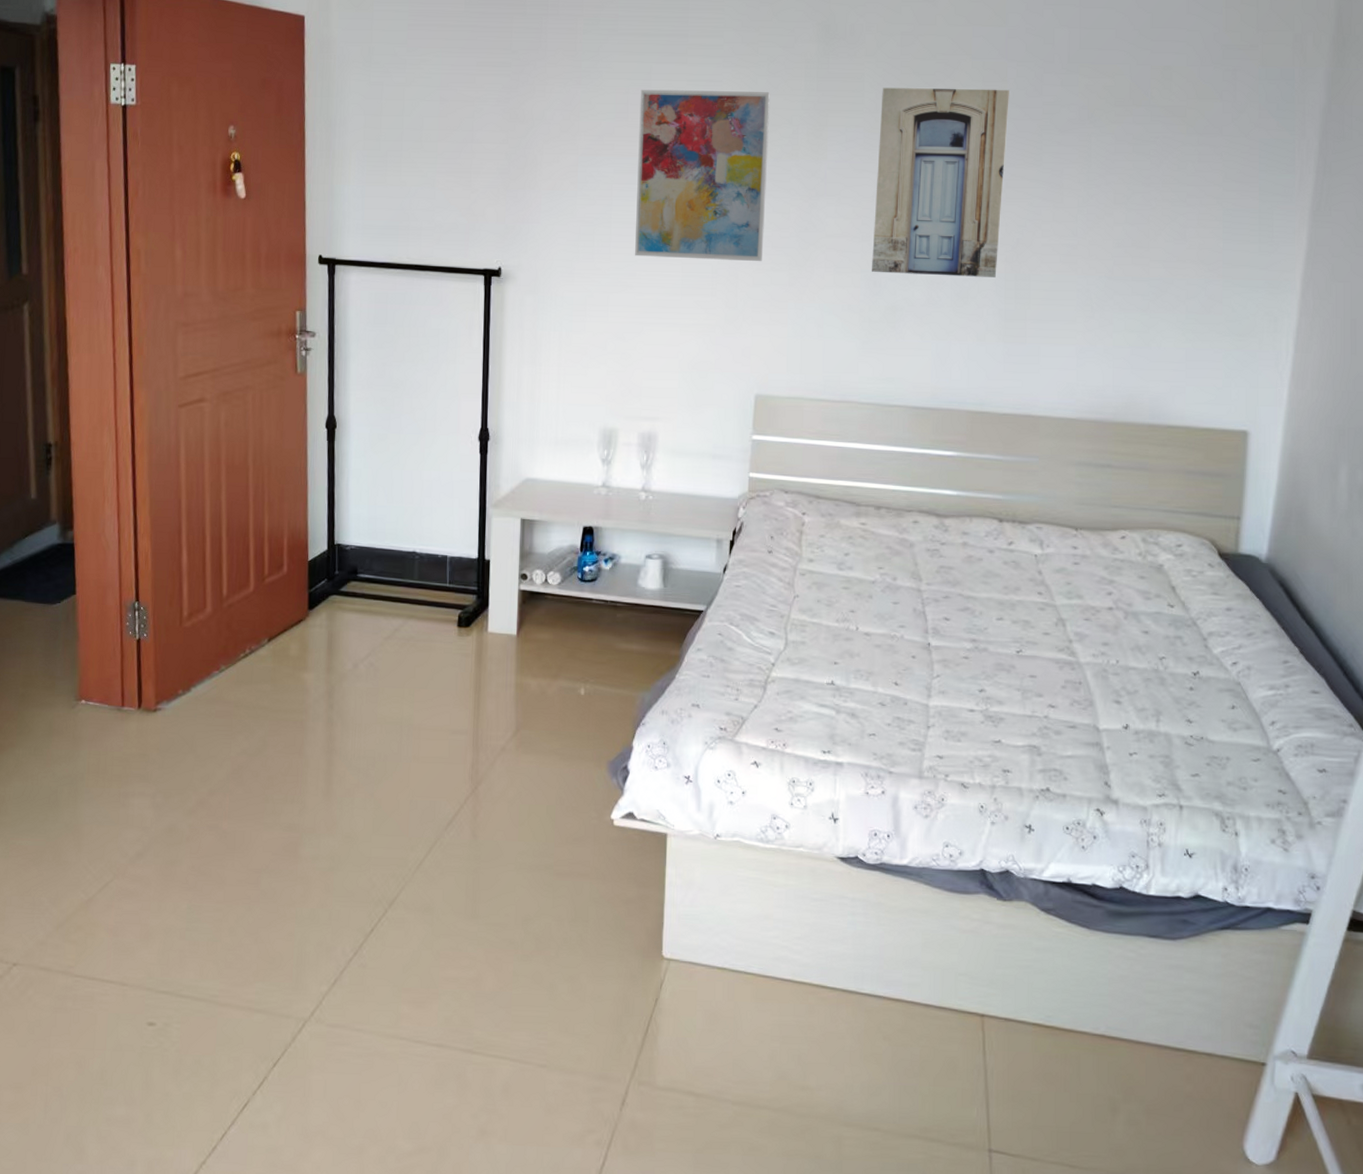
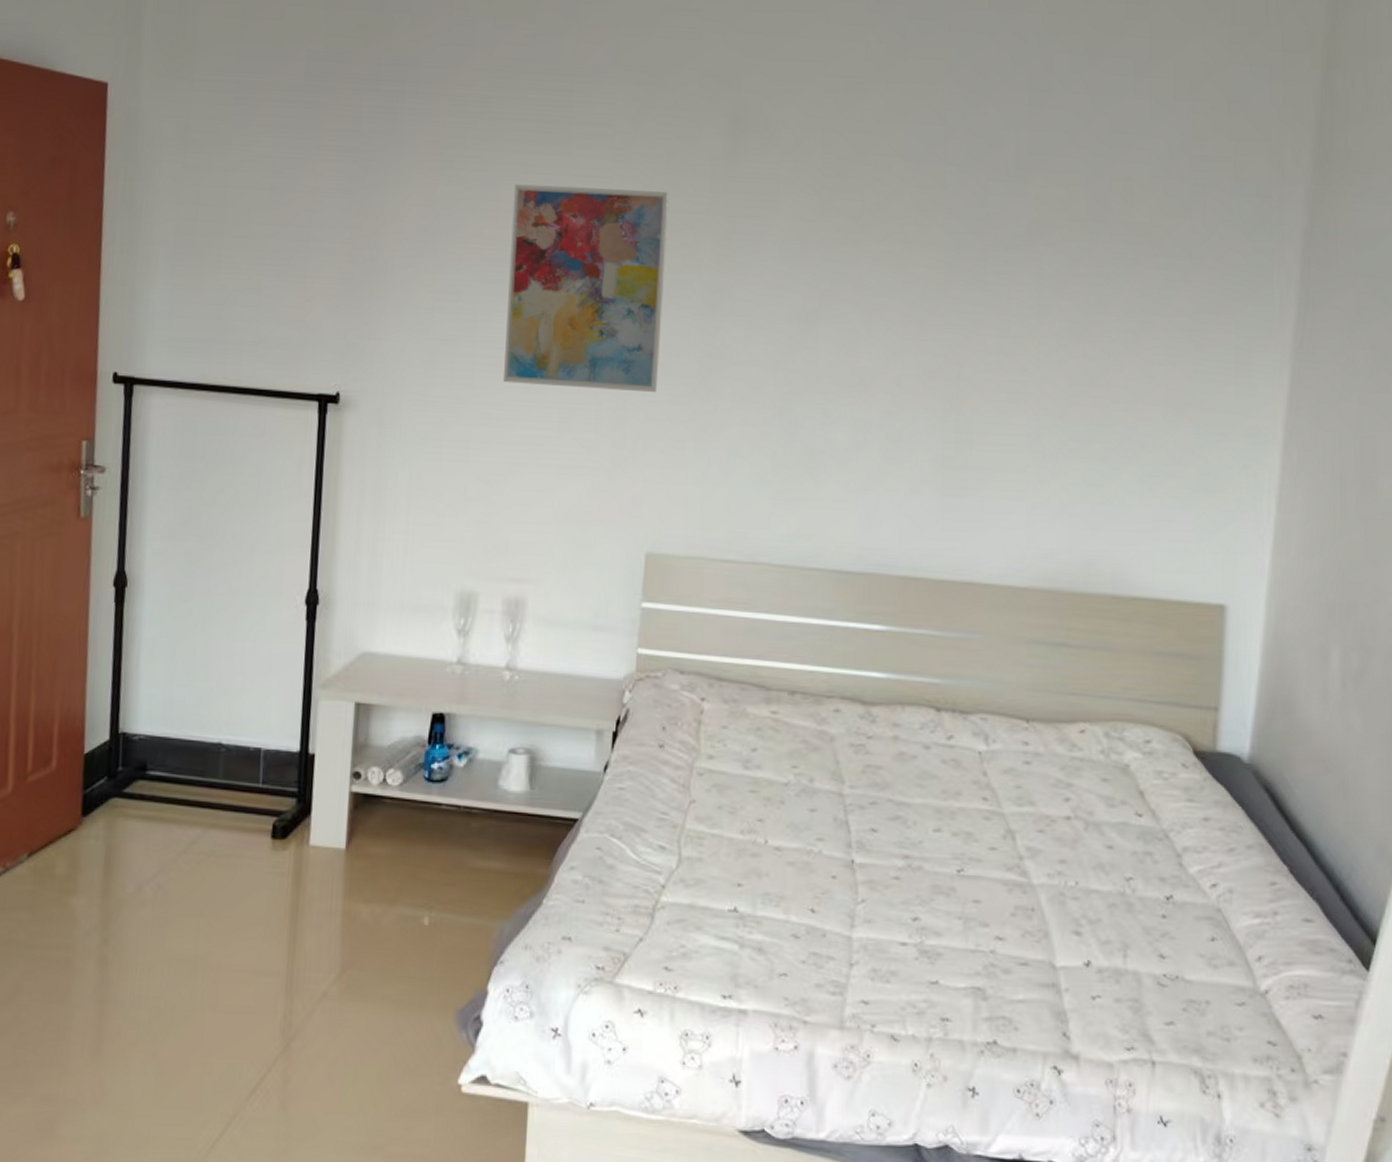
wall art: present [872,87,1009,277] -> none [787,191,948,418]

